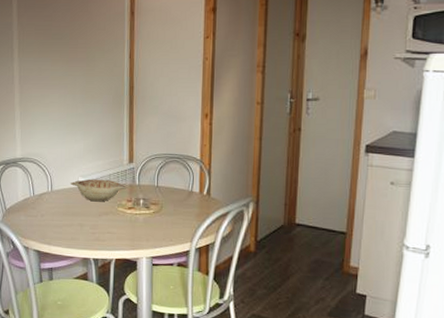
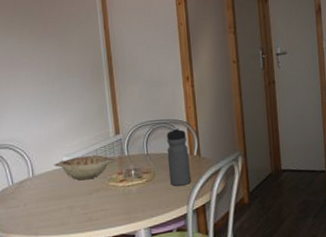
water bottle: none [176,164,199,223] -> present [167,127,191,187]

